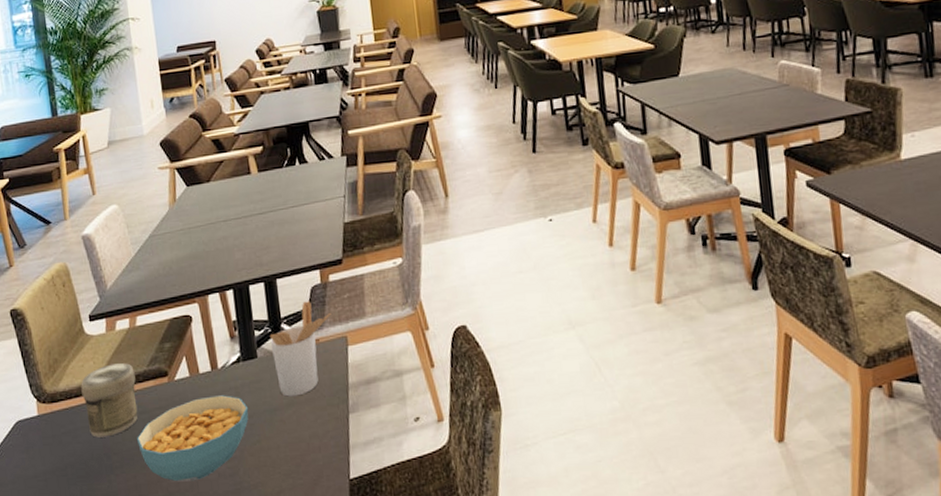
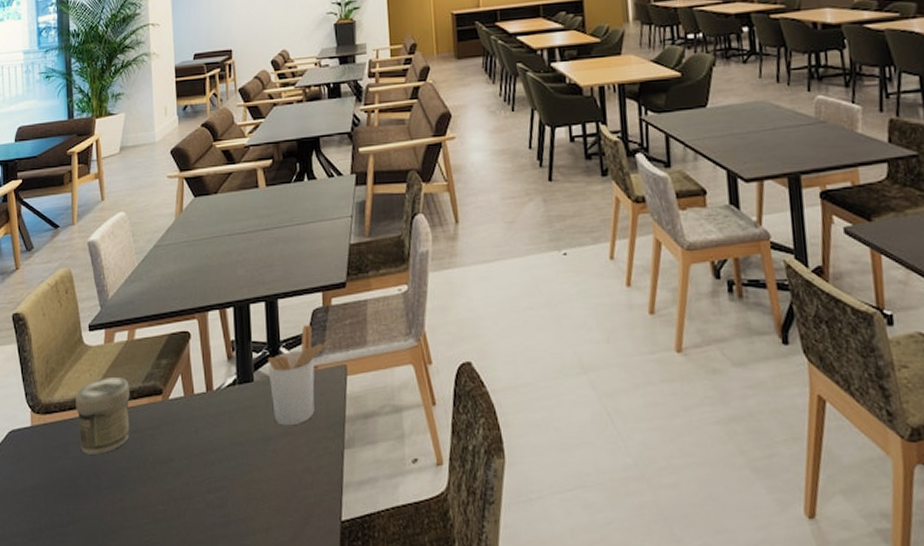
cereal bowl: present [137,395,249,482] -> none [127,419,242,509]

